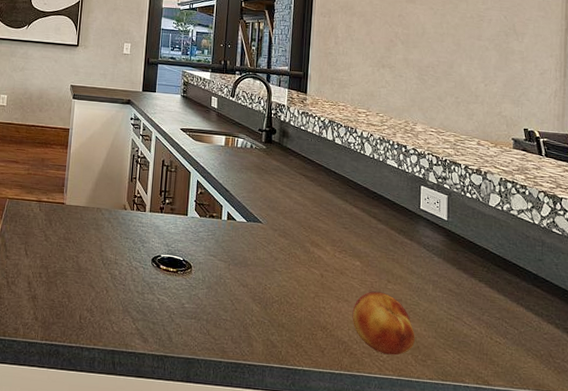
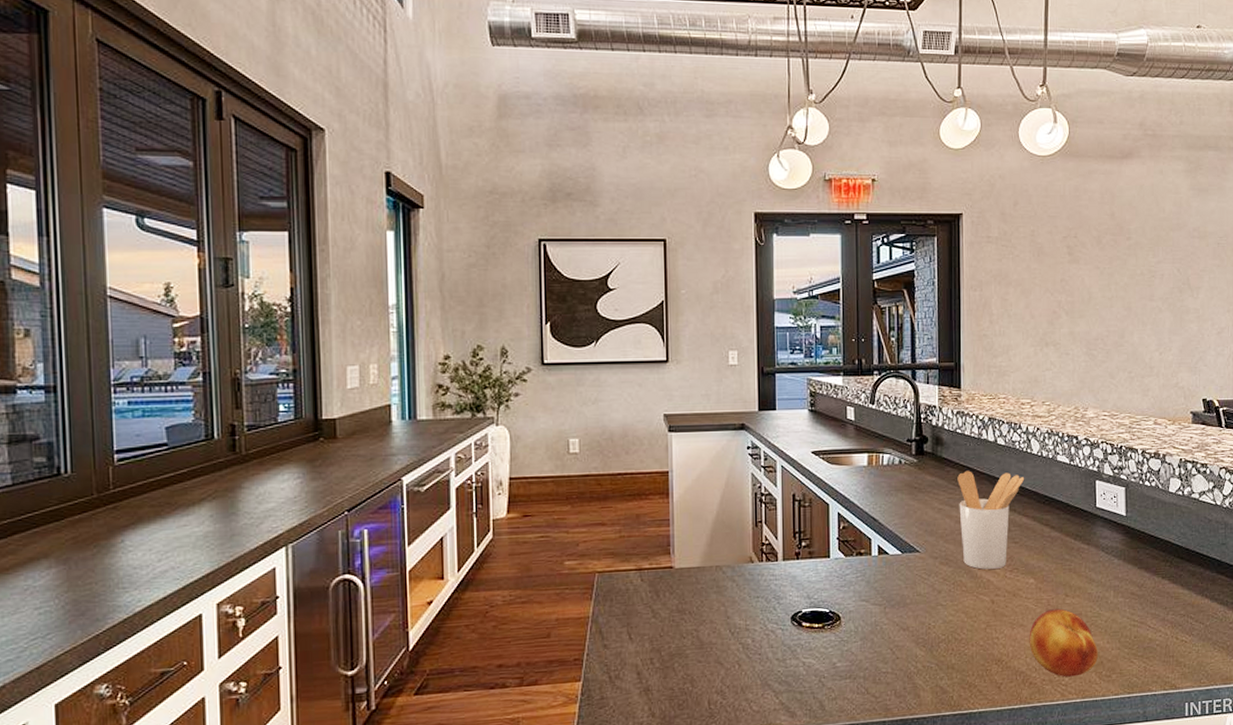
utensil holder: none [298,161,357,248] -> present [957,470,1025,570]

